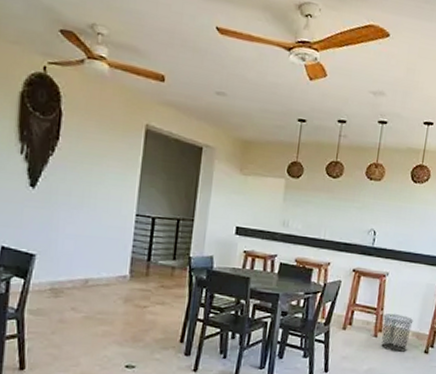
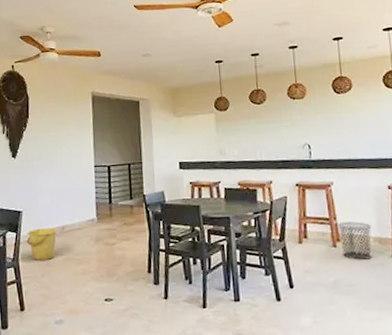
bucket: none [38,277,79,317] -> present [27,228,58,261]

